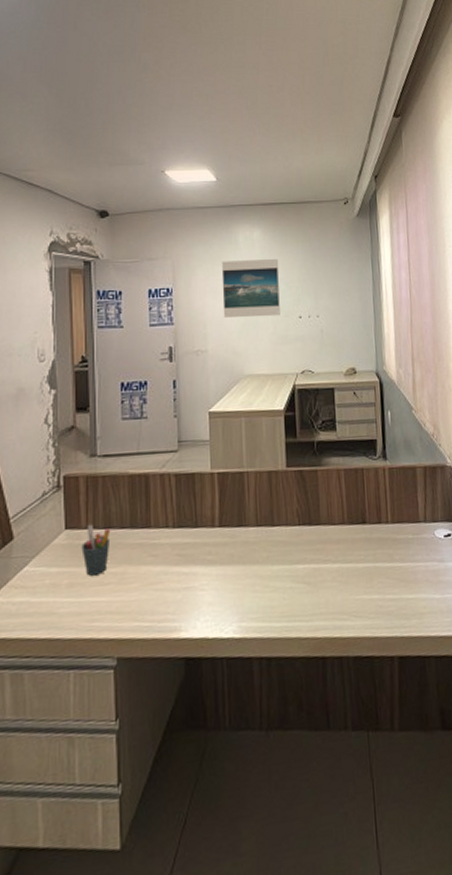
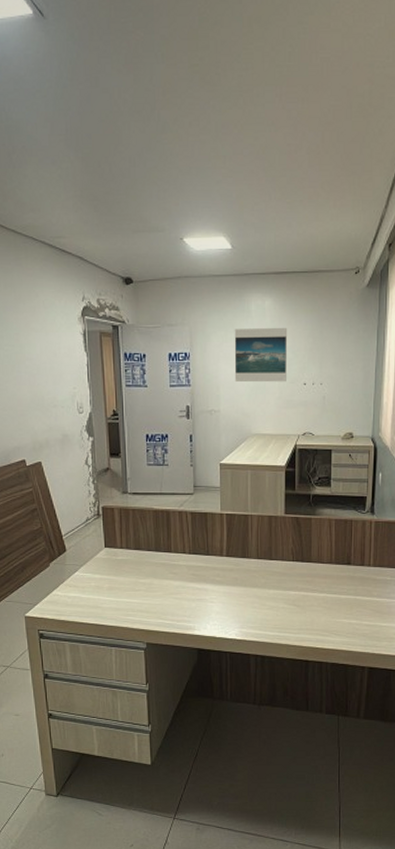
pen holder: present [81,524,111,576] -> none [118,545,140,583]

